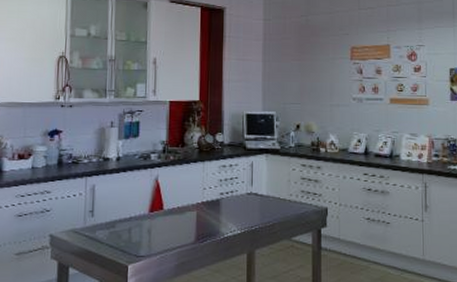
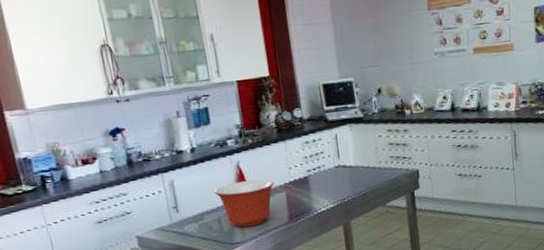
mixing bowl: none [131,194,188,241] -> present [215,179,275,228]

